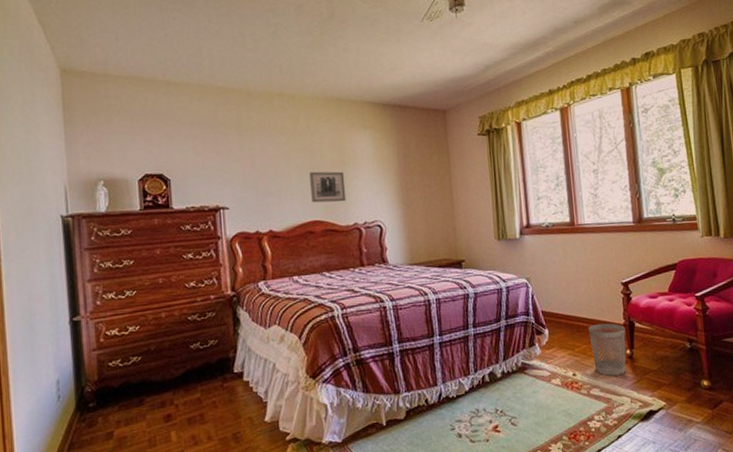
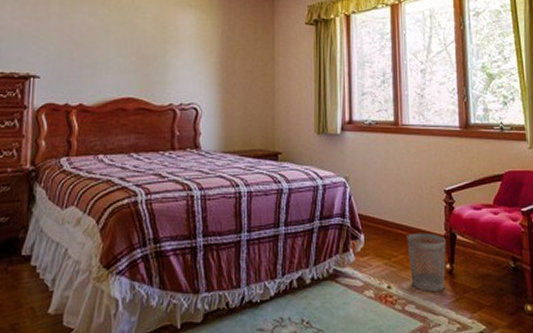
wall art: present [309,171,347,203] -> none [127,47,165,81]

